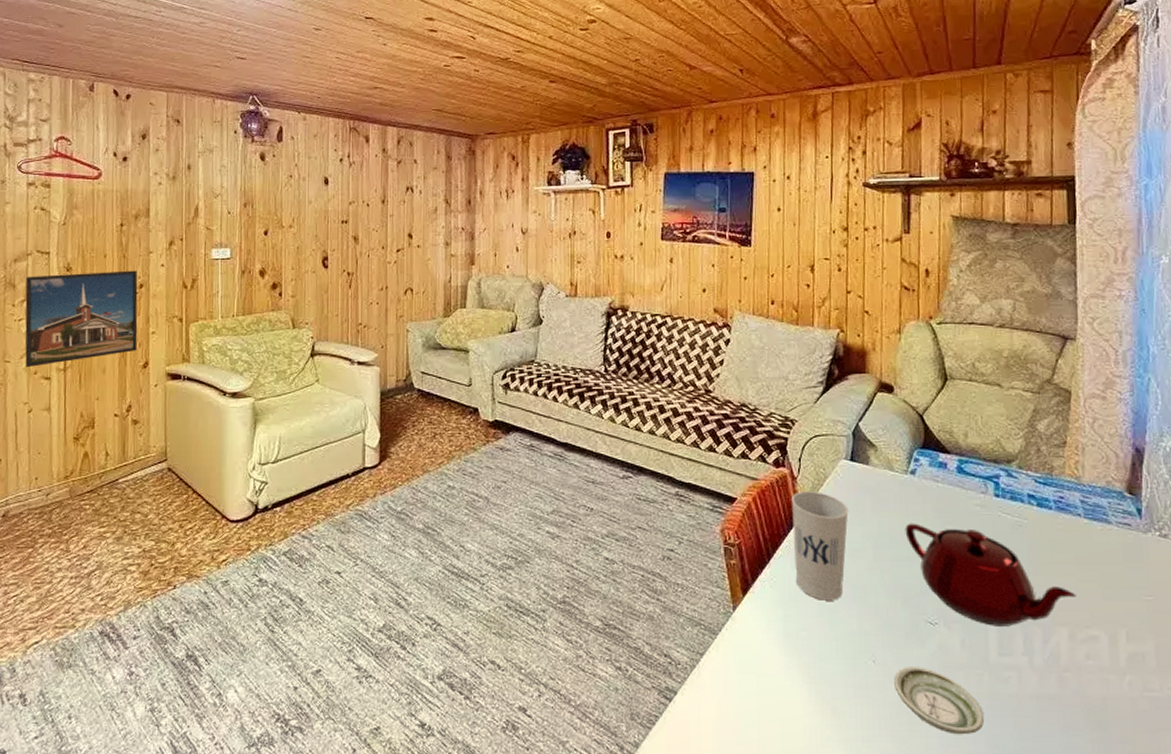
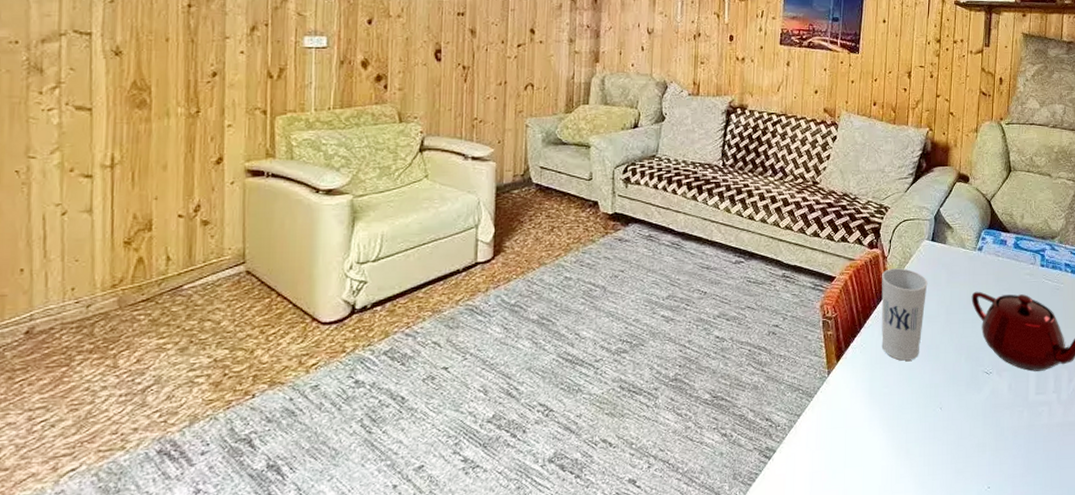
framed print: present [25,270,138,368] -> none [56,56,210,165]
saucer: present [894,667,985,735] -> none [956,409,1023,462]

